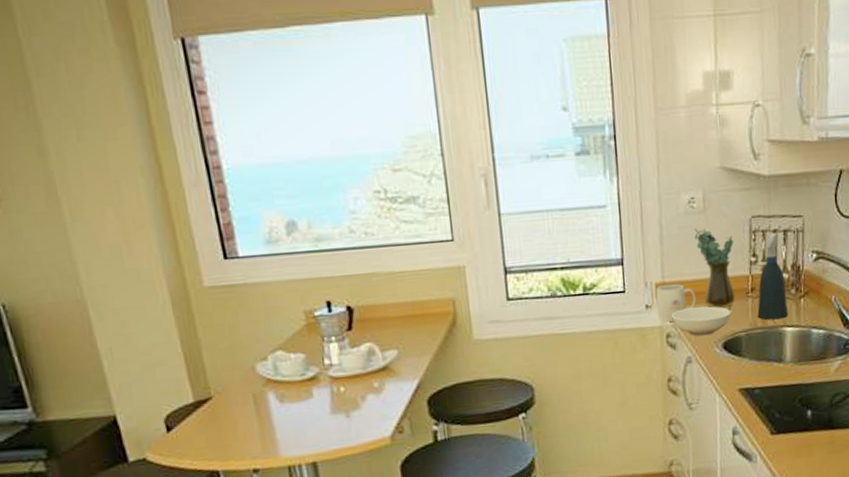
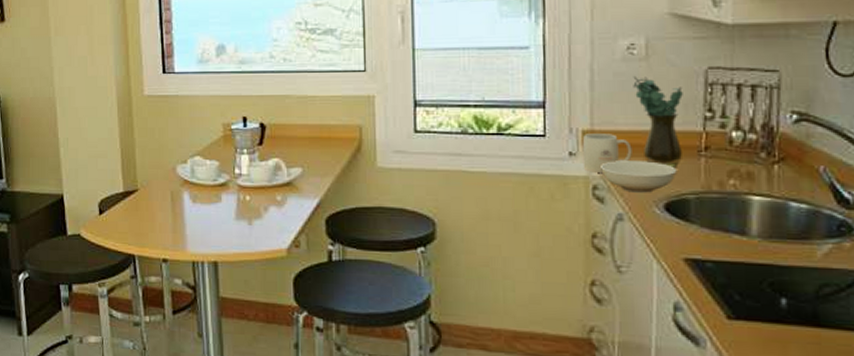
spray bottle: present [757,233,788,320] -> none [712,87,755,185]

